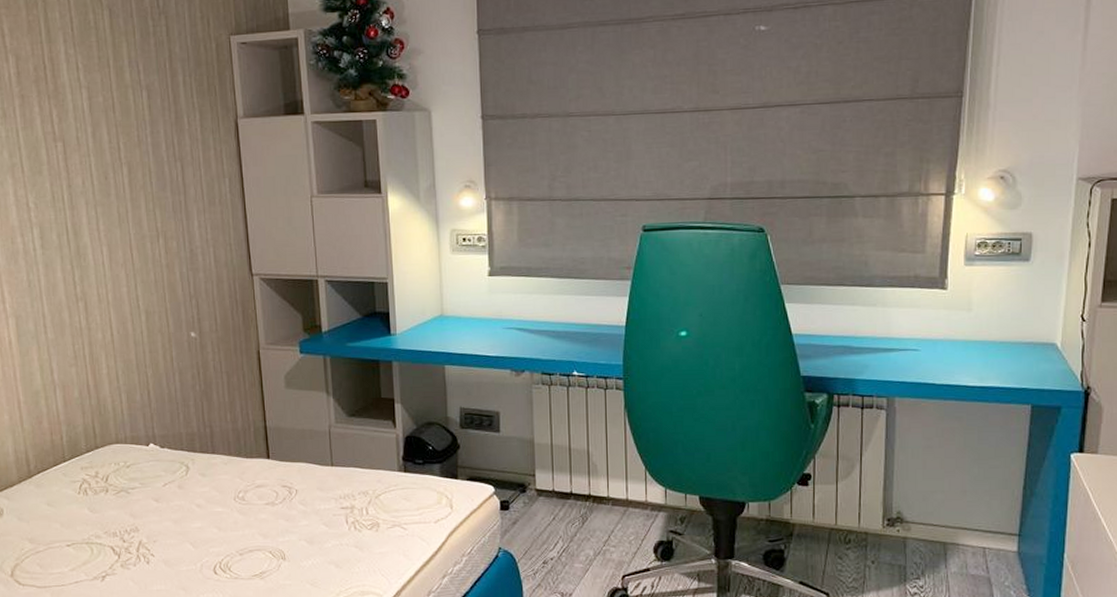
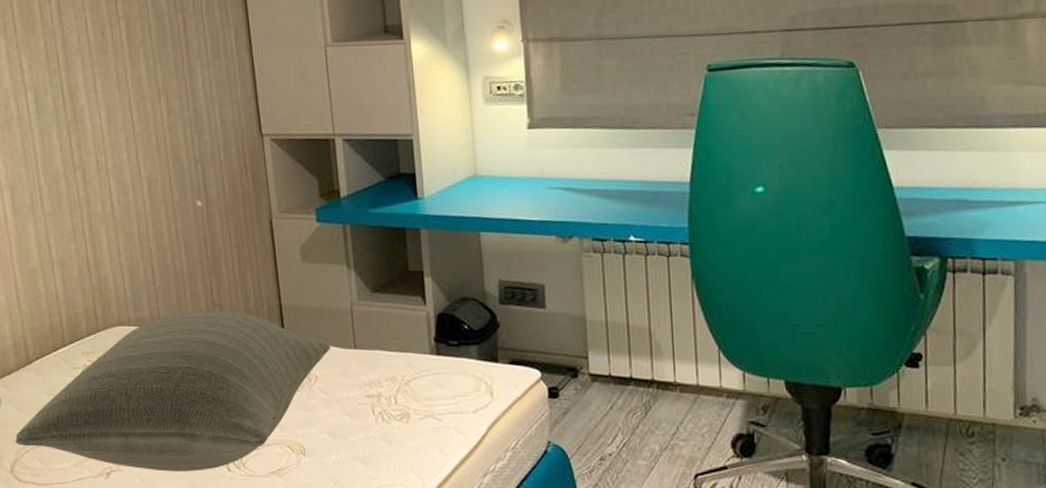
pillow: none [16,430,311,575] -> present [15,310,331,472]

